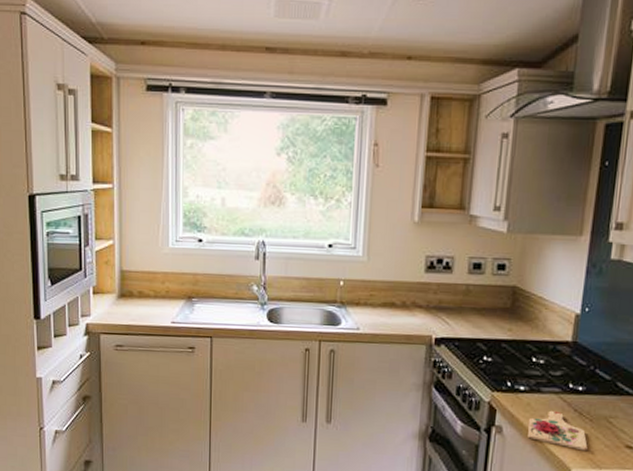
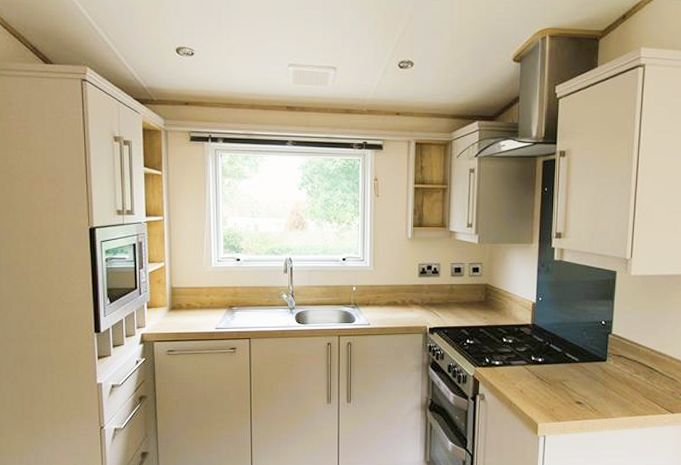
cutting board: present [528,410,588,451] -> none [504,379,549,409]

